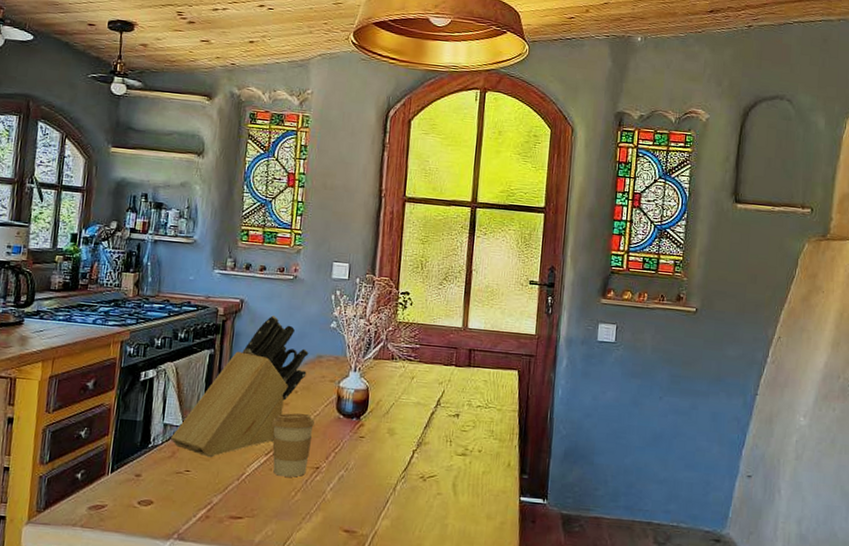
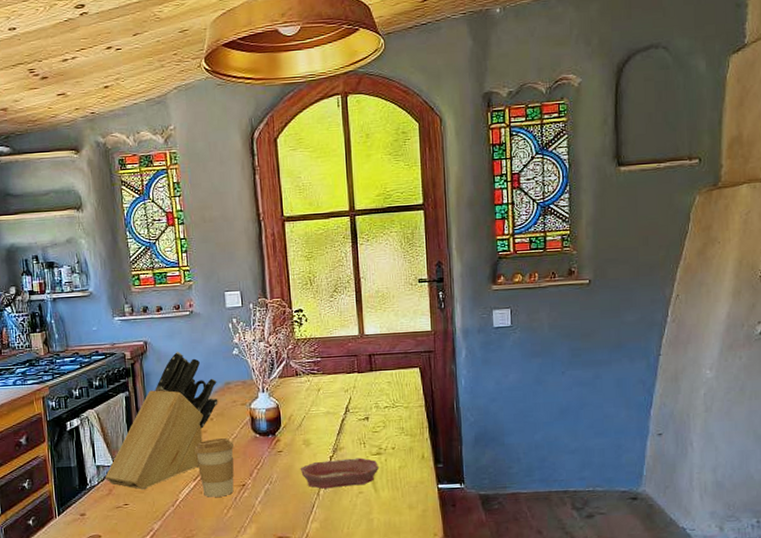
bowl: none [379,453,463,486] -> present [300,458,380,489]

